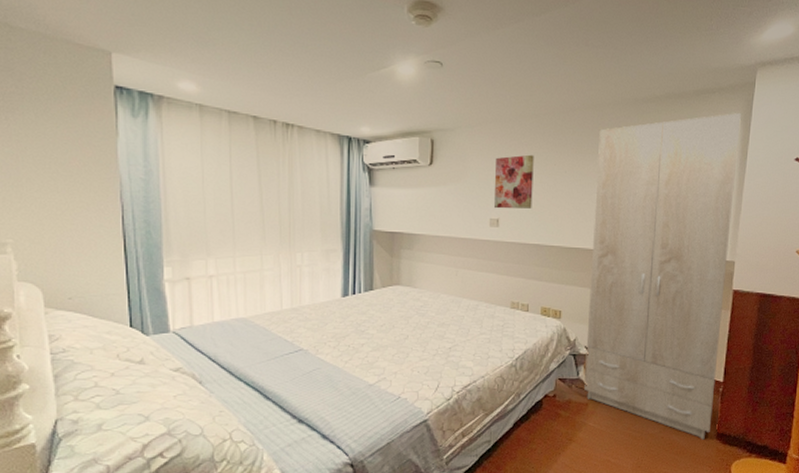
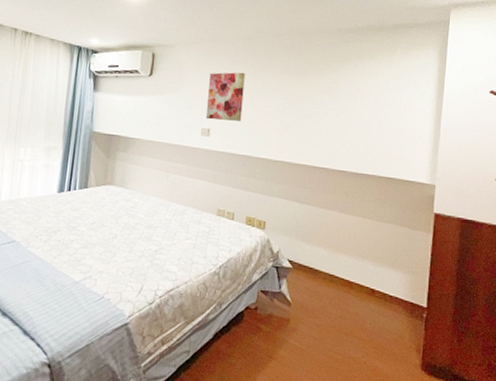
wardrobe: present [584,113,741,440] -> none [286,46,437,369]

